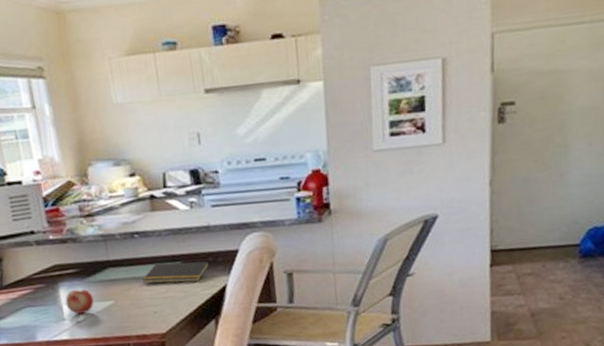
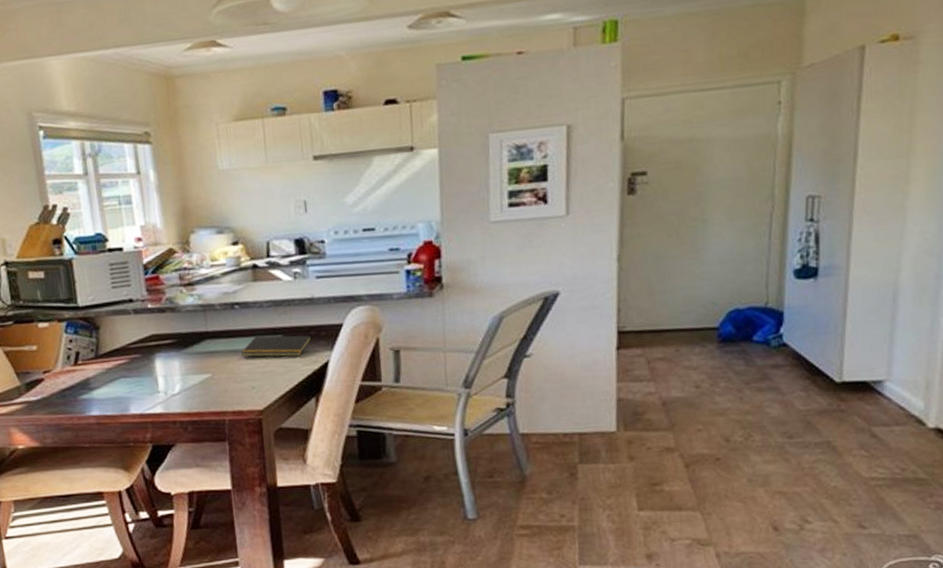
fruit: present [65,289,94,315] -> none [161,360,190,387]

